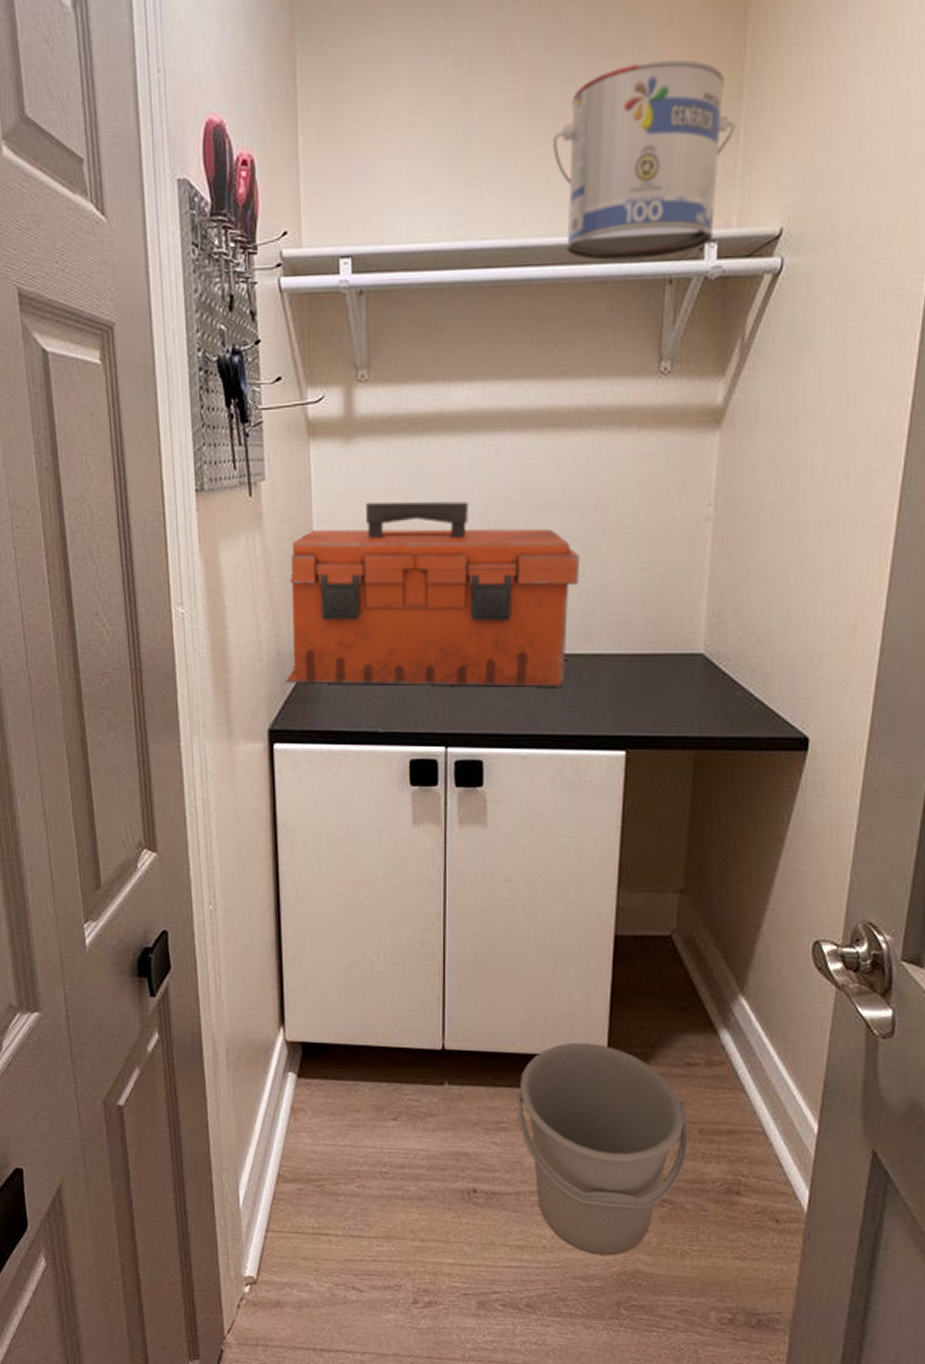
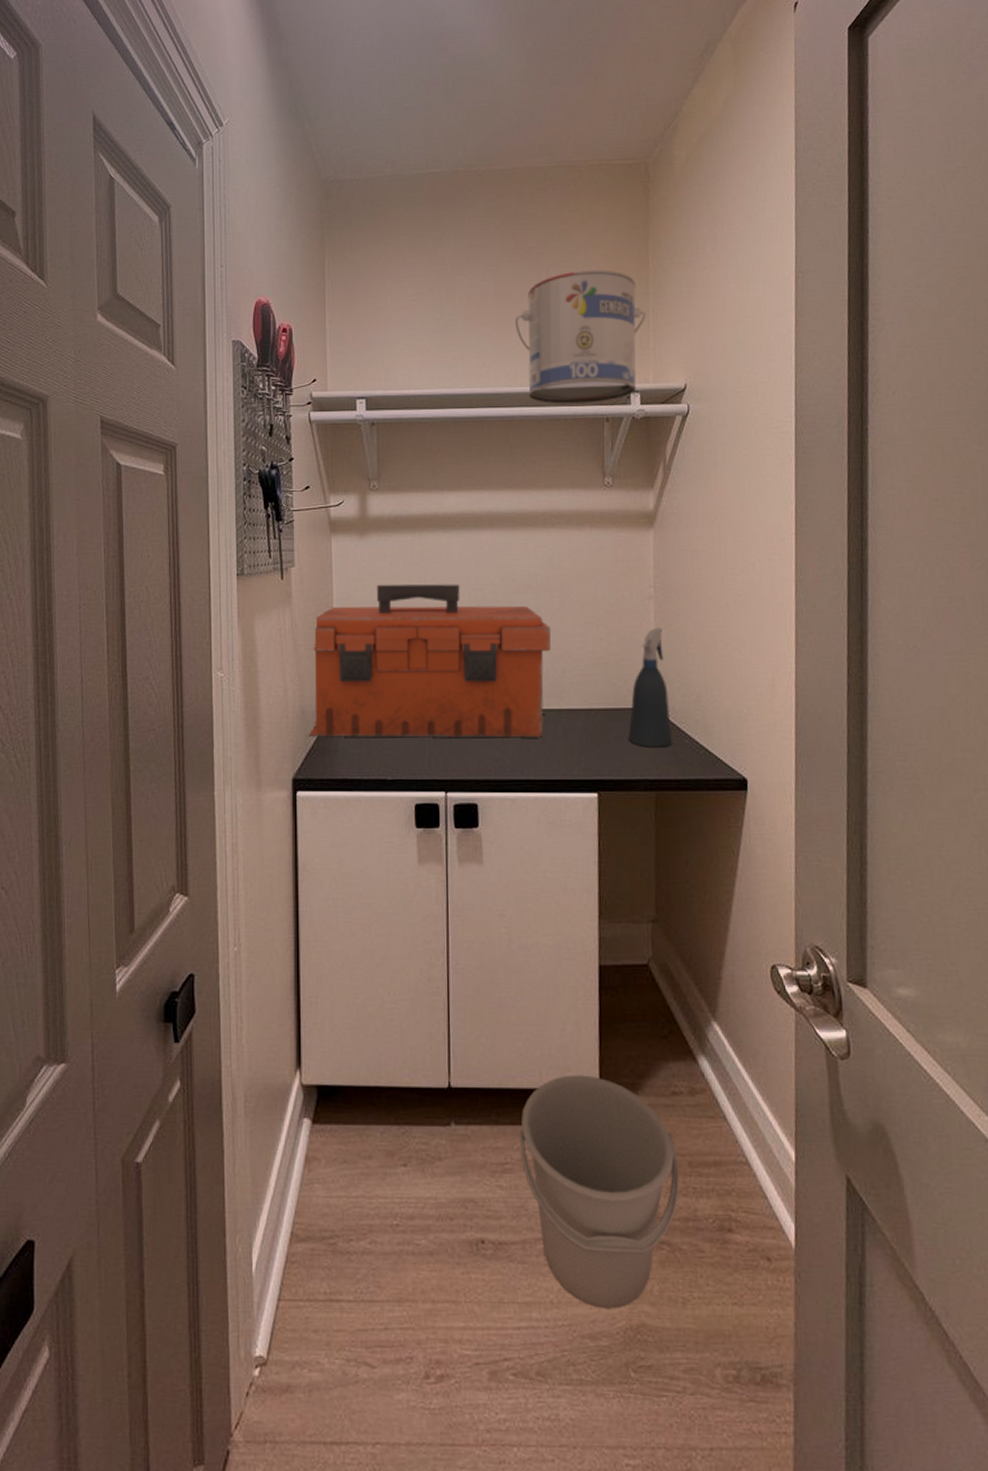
spray bottle: none [668,556,721,700] -> present [628,627,672,748]

